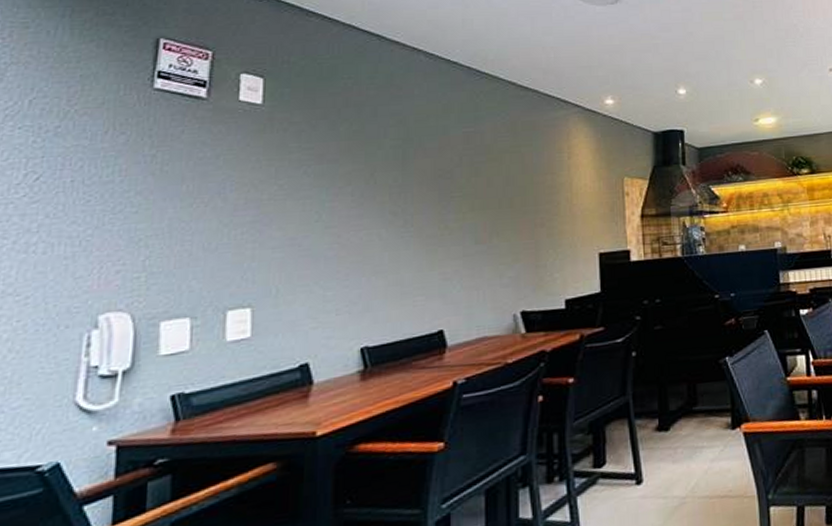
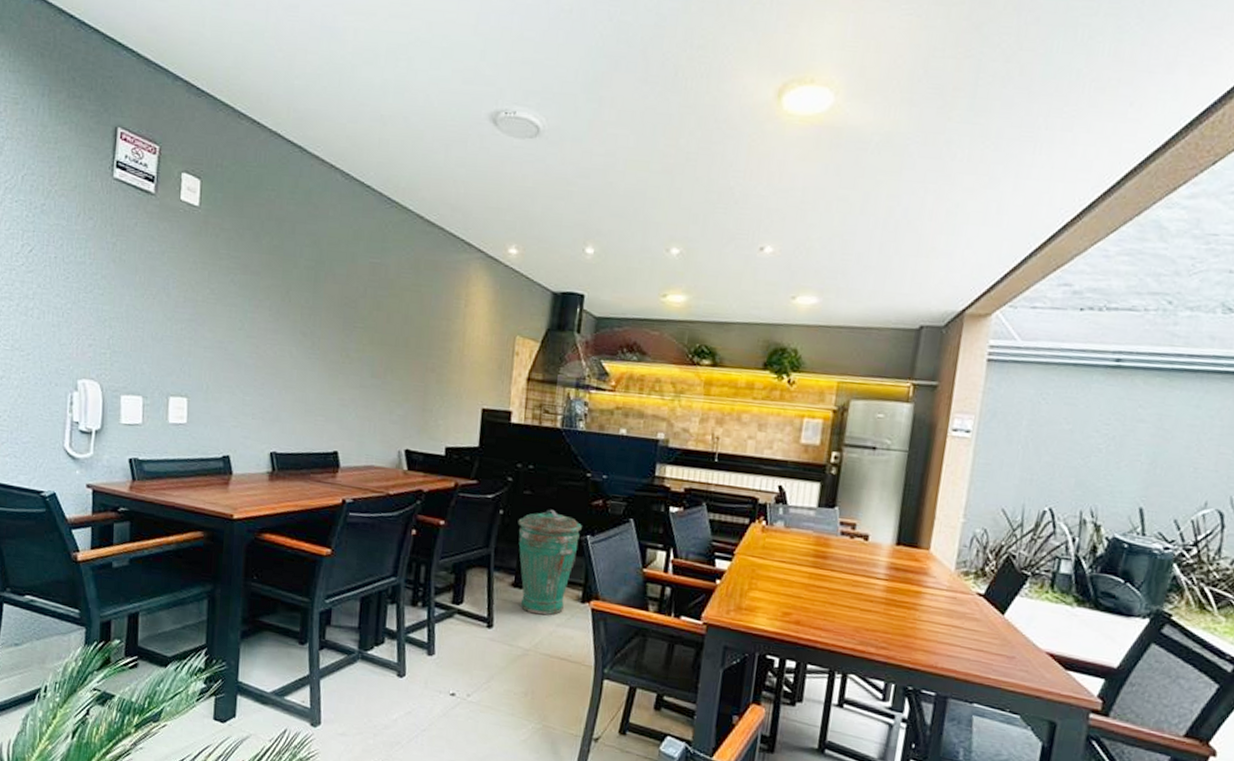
trash can: none [653,339,719,455] -> present [518,509,582,615]

